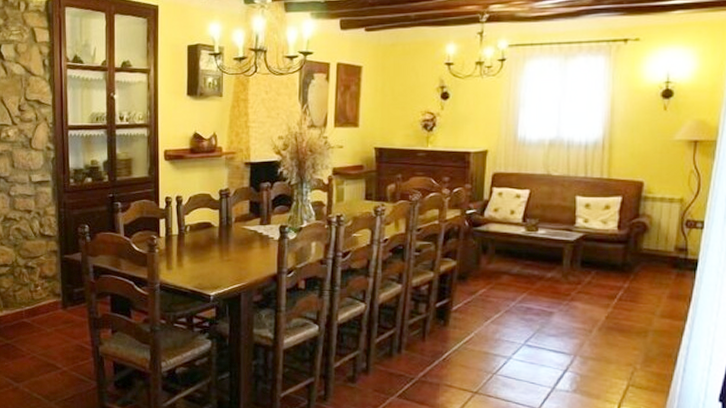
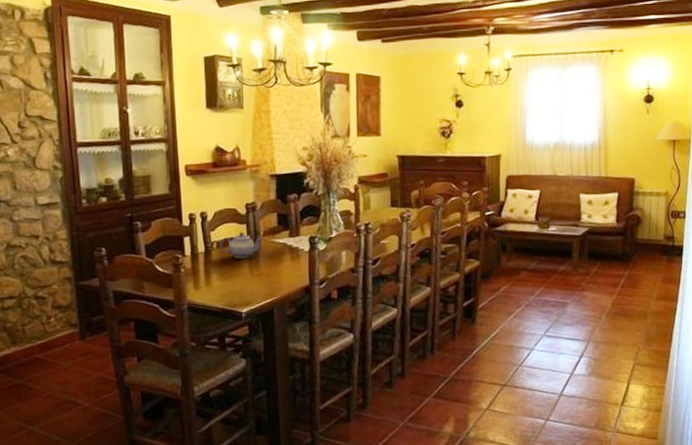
teapot: none [193,217,235,243] -> present [220,231,263,259]

